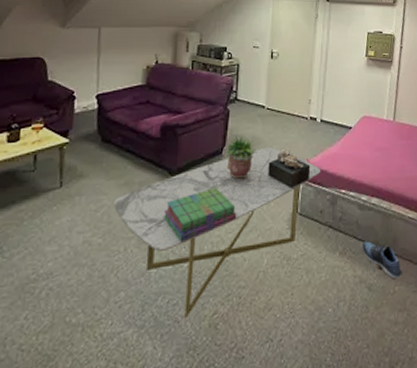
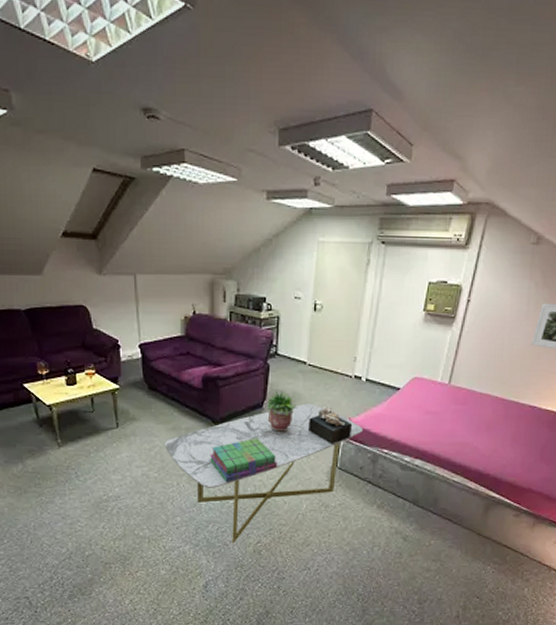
shoe: present [362,241,402,279] -> none [400,499,440,534]

